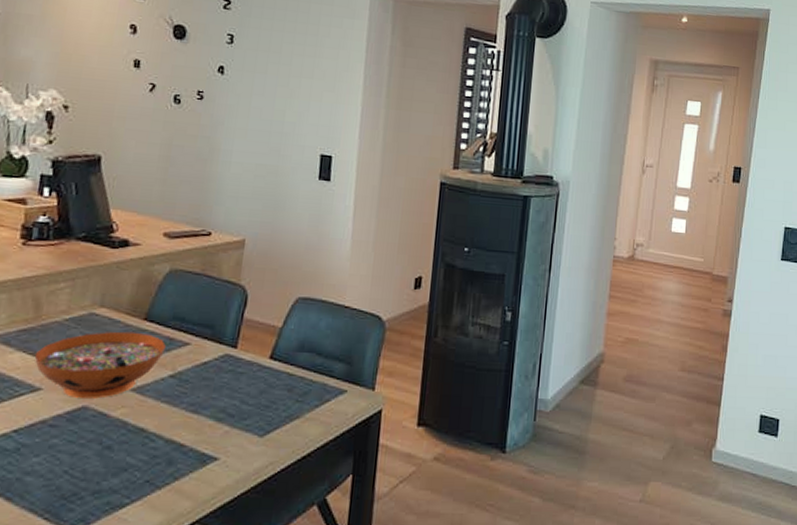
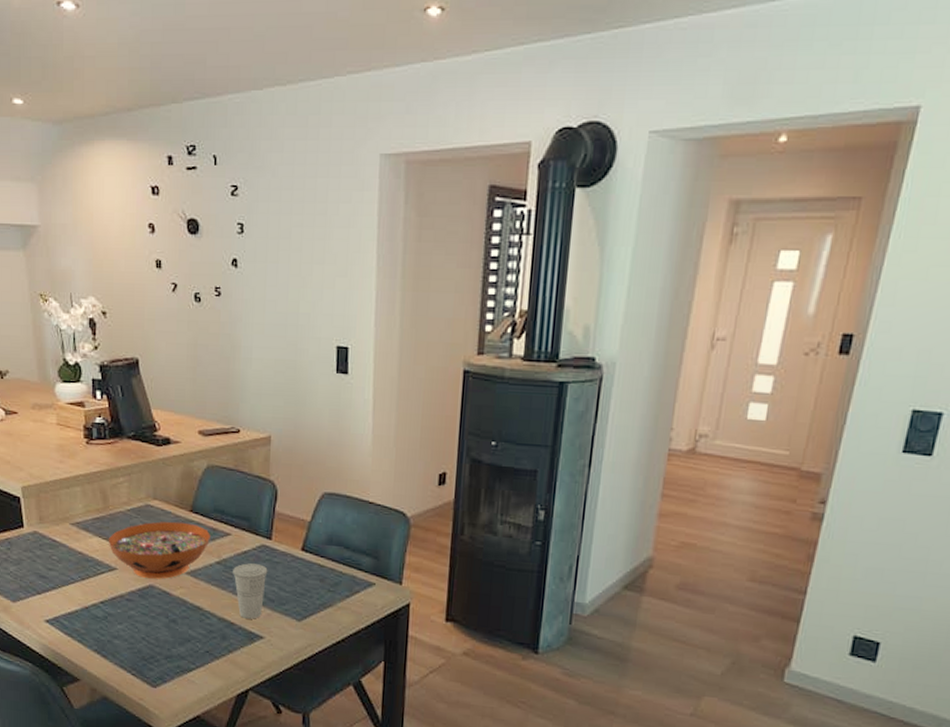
cup: none [188,375,230,438] -> present [233,563,268,619]

